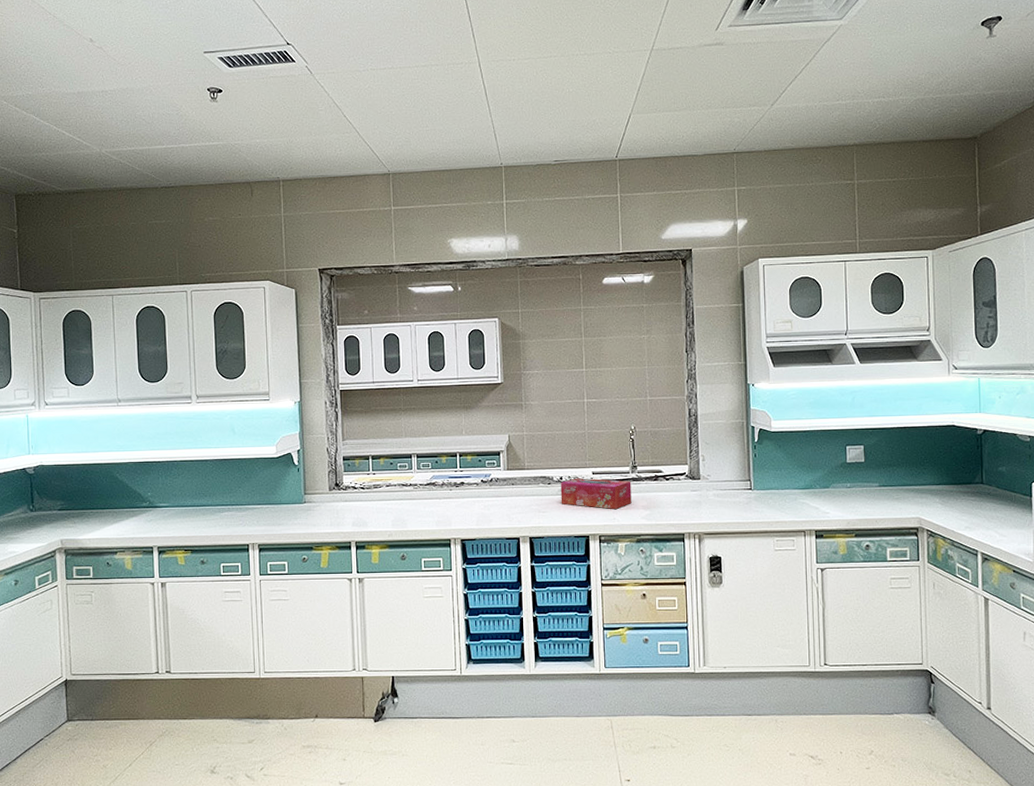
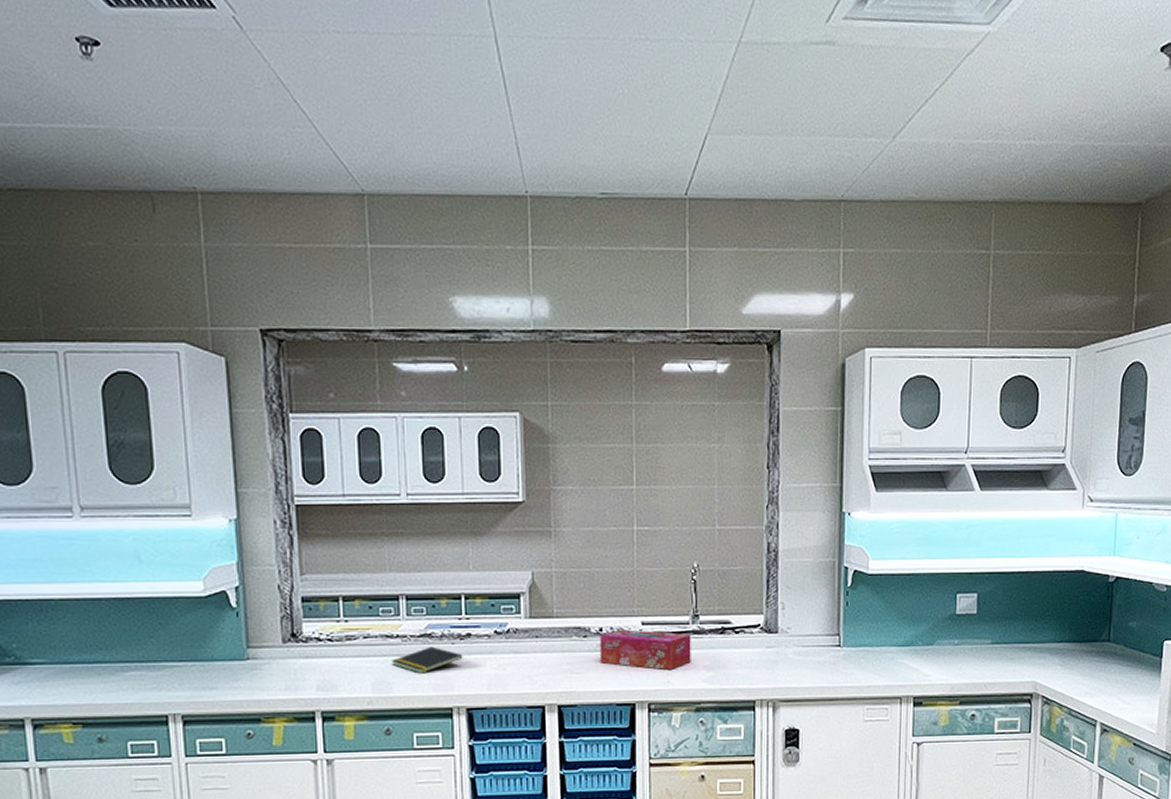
notepad: none [406,492,458,513] -> present [391,646,463,674]

